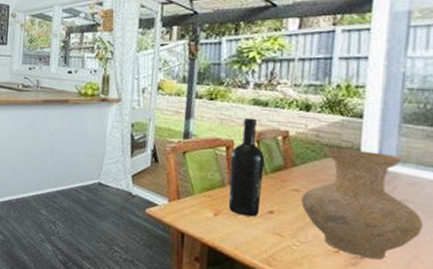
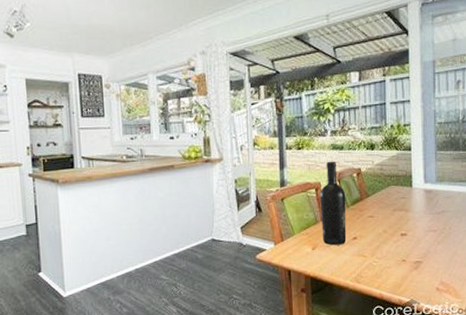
vase: present [301,147,423,260] -> none [376,176,457,262]

